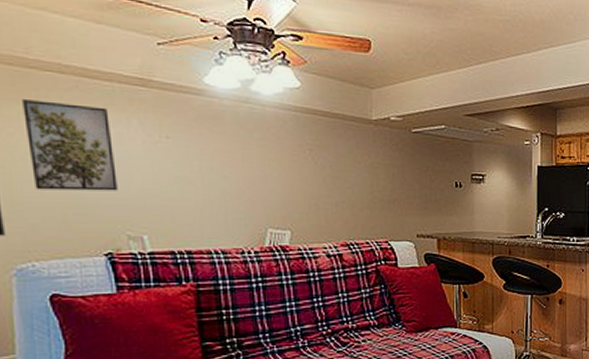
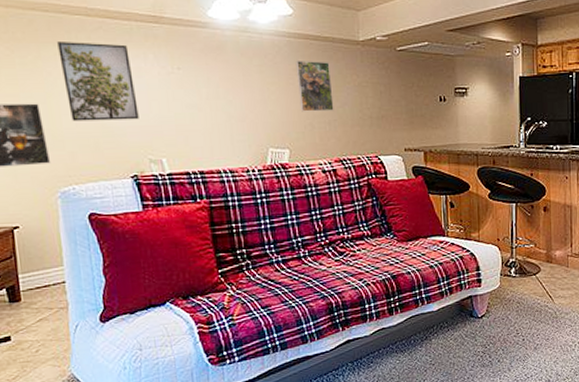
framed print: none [301,137,342,192] -> present [295,61,334,112]

